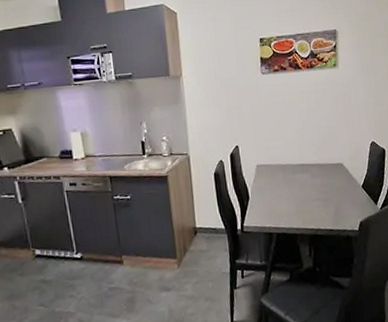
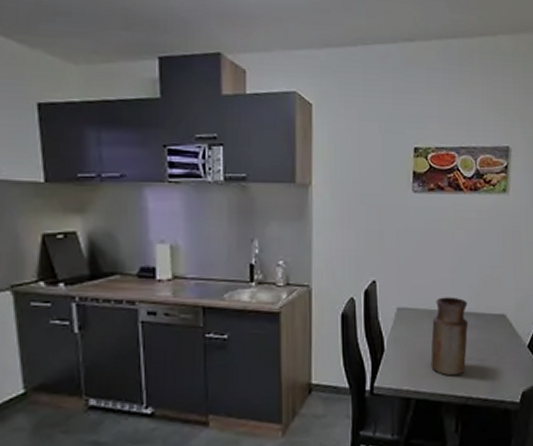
vase: none [284,153,314,214] -> present [430,297,469,376]

